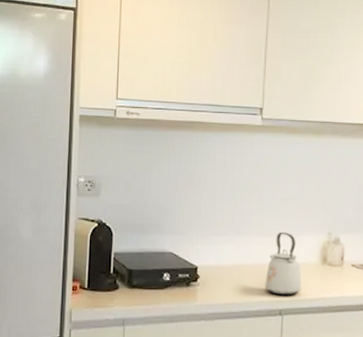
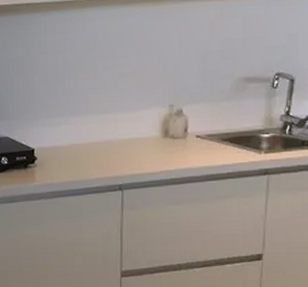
kettle: present [265,231,301,296] -> none [103,108,142,171]

